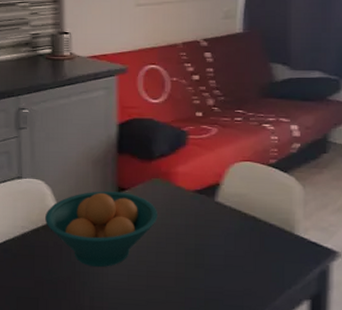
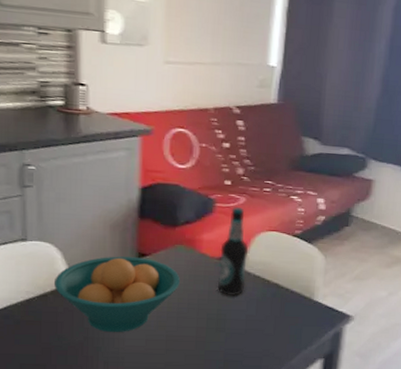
bottle: none [194,137,222,231] -> present [217,206,248,297]

